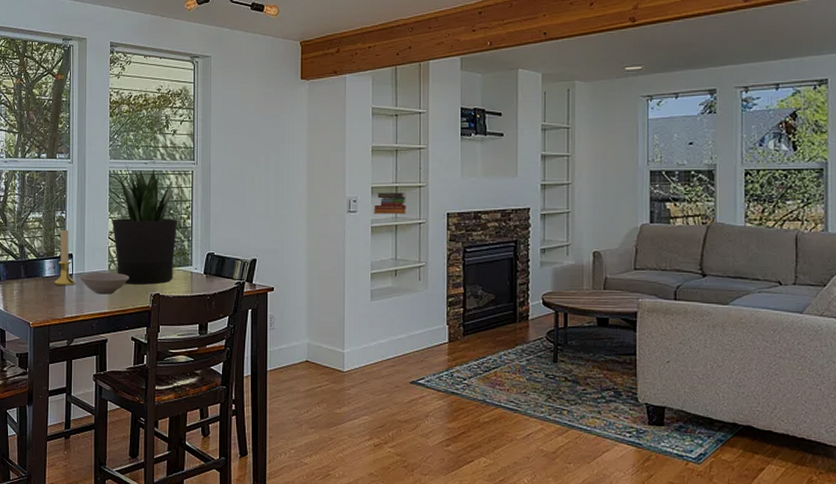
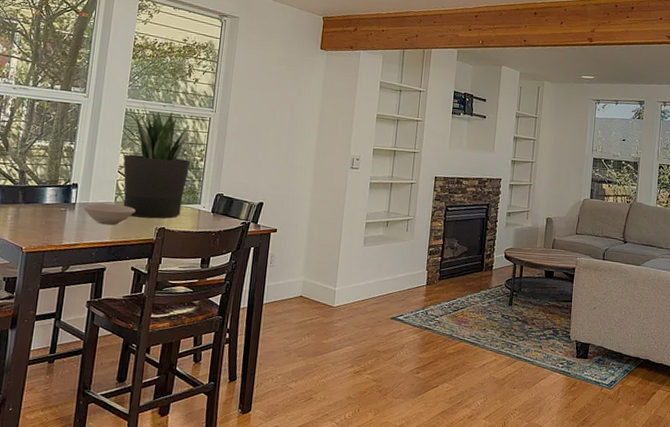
candle holder: present [54,228,75,286] -> none [54,158,78,215]
books: present [373,192,406,215] -> none [373,154,402,175]

